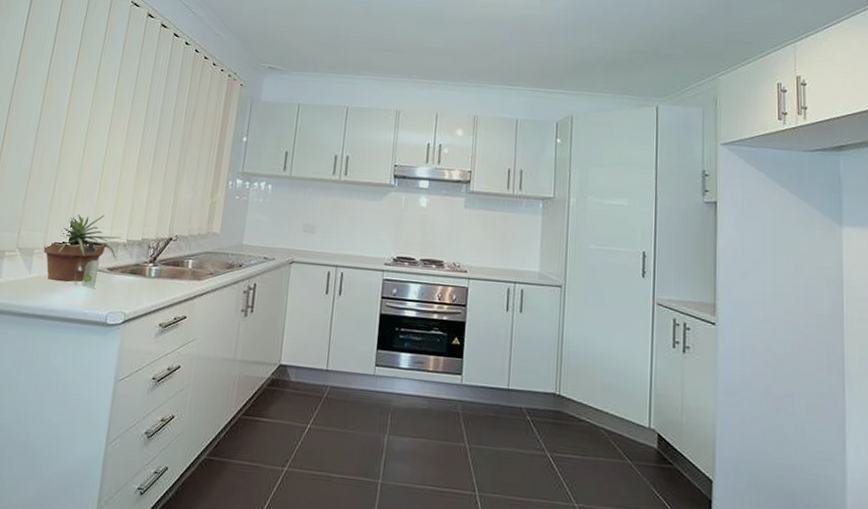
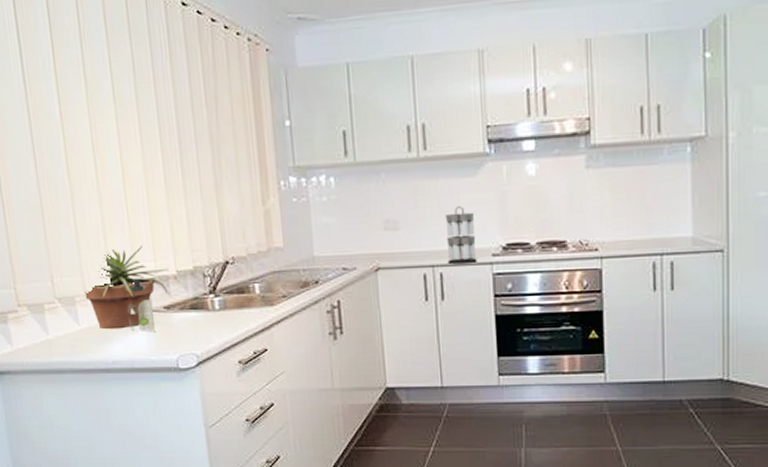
spice rack: none [349,222,375,269] -> present [445,206,477,265]

